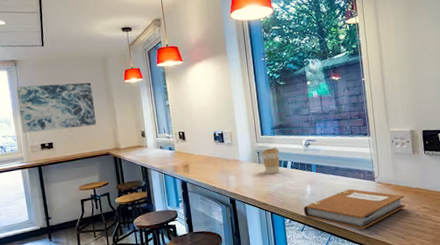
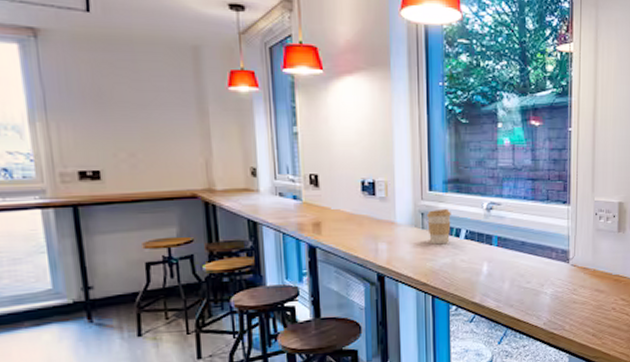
wall art: present [16,82,97,133] -> none [35,72,179,151]
notebook: present [303,189,405,230] -> none [475,271,601,324]

